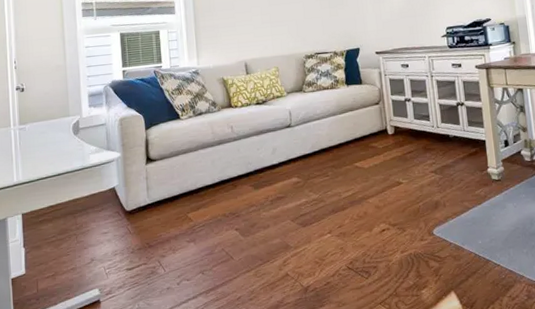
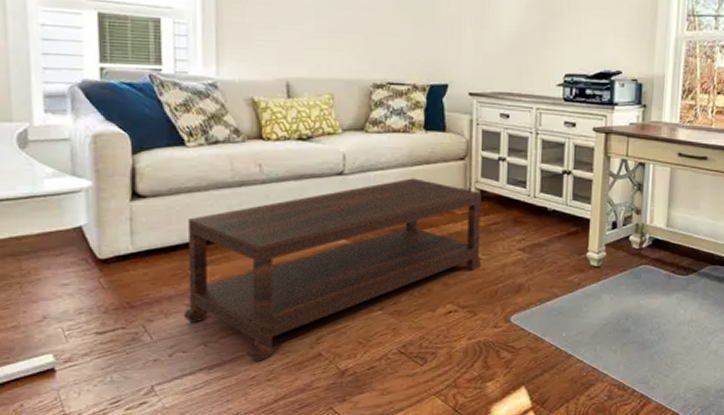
coffee table: none [185,123,404,284] -> present [183,178,482,362]

